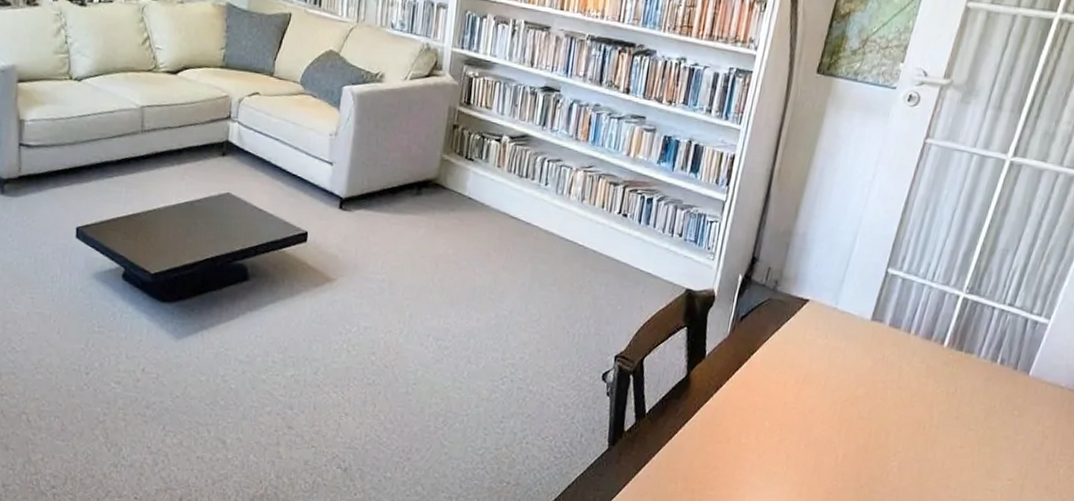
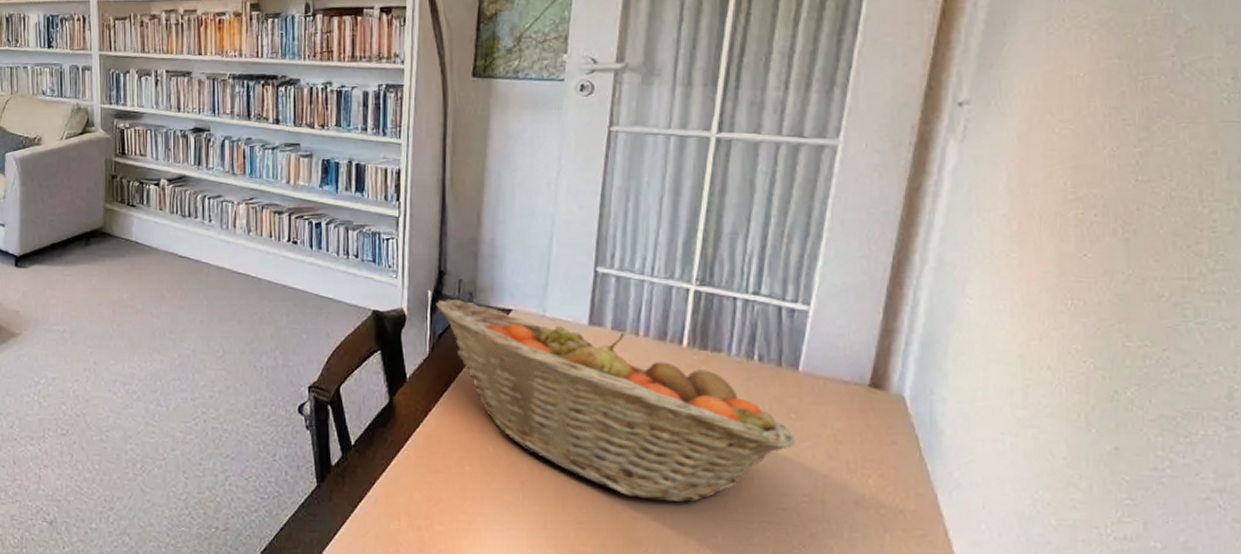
fruit basket: none [743,284,1014,481] -> present [435,299,795,503]

